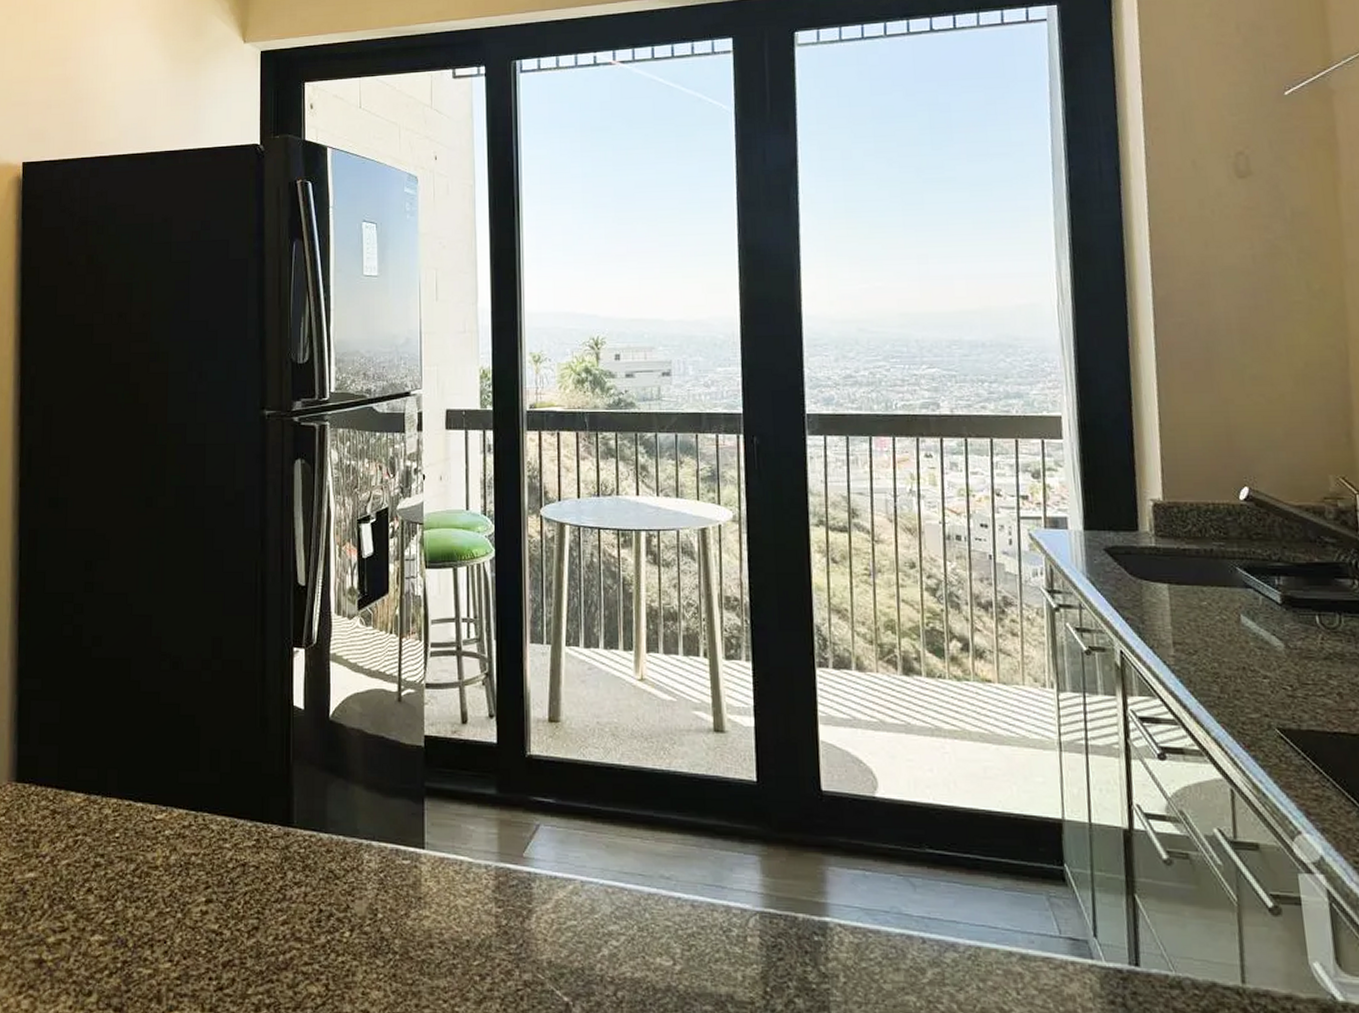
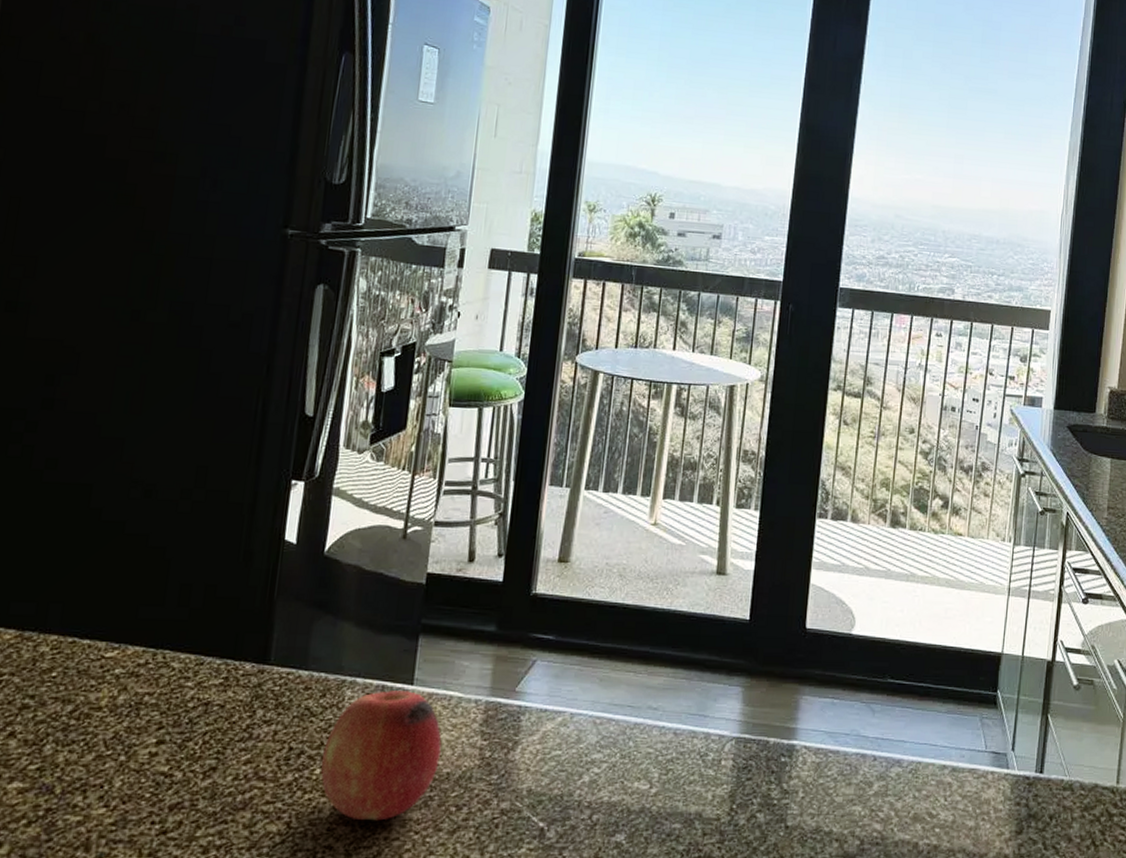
fruit: none [350,854,458,987] -> present [321,691,442,821]

